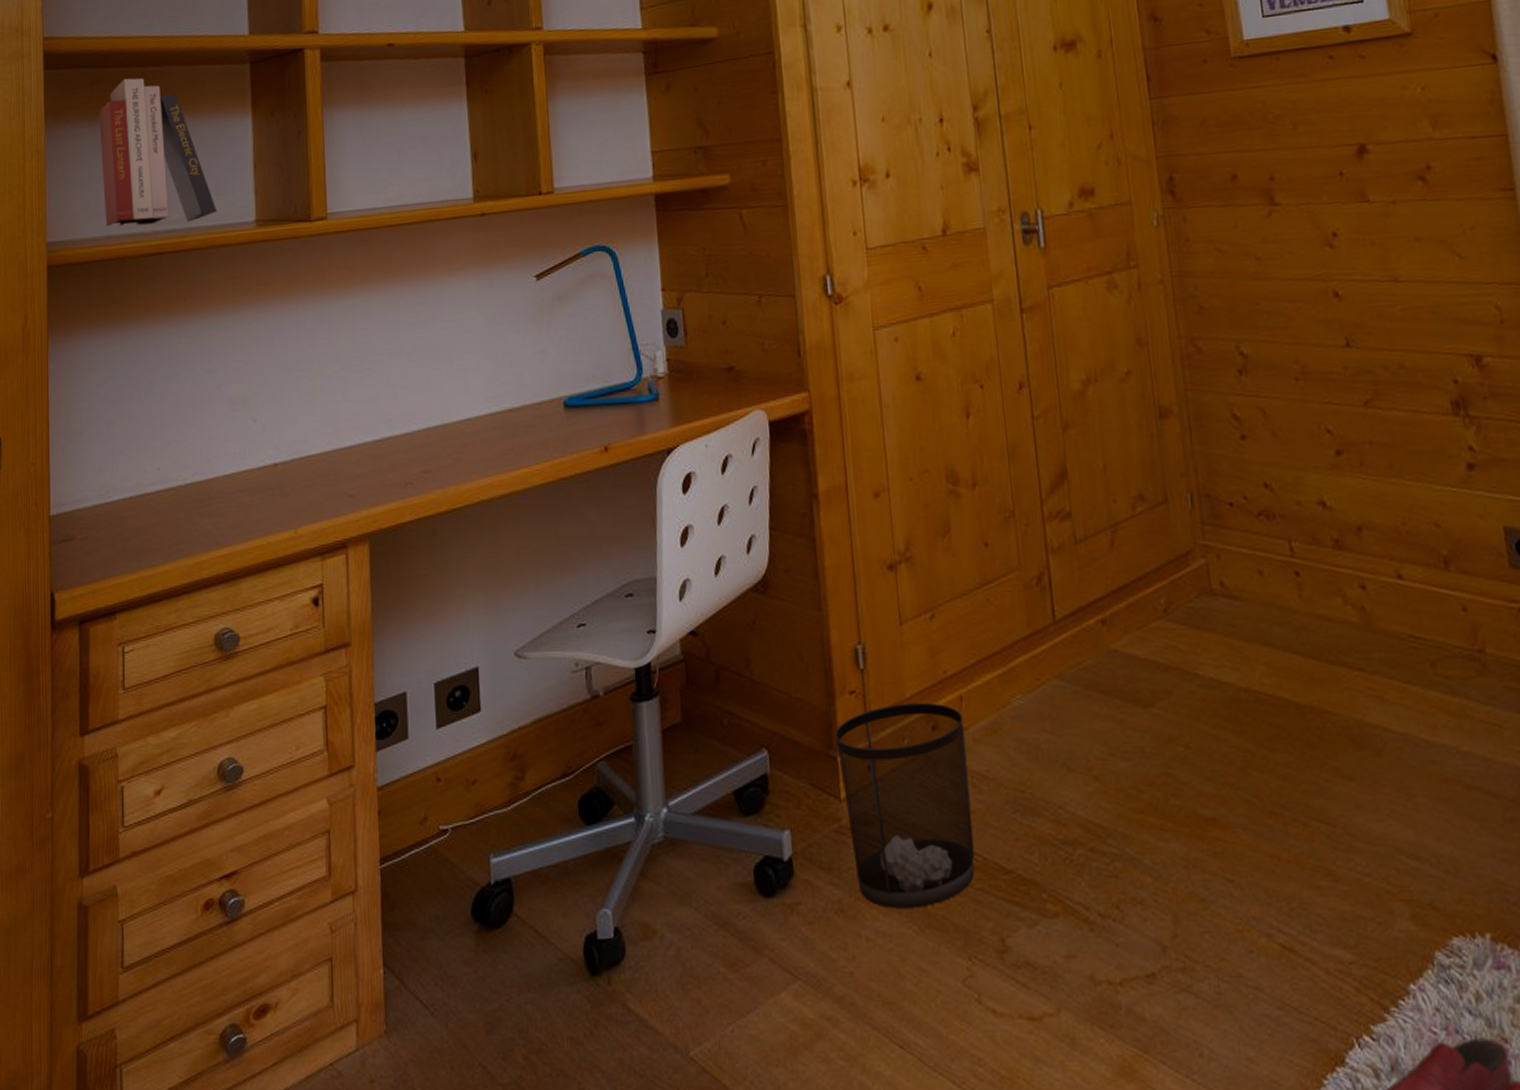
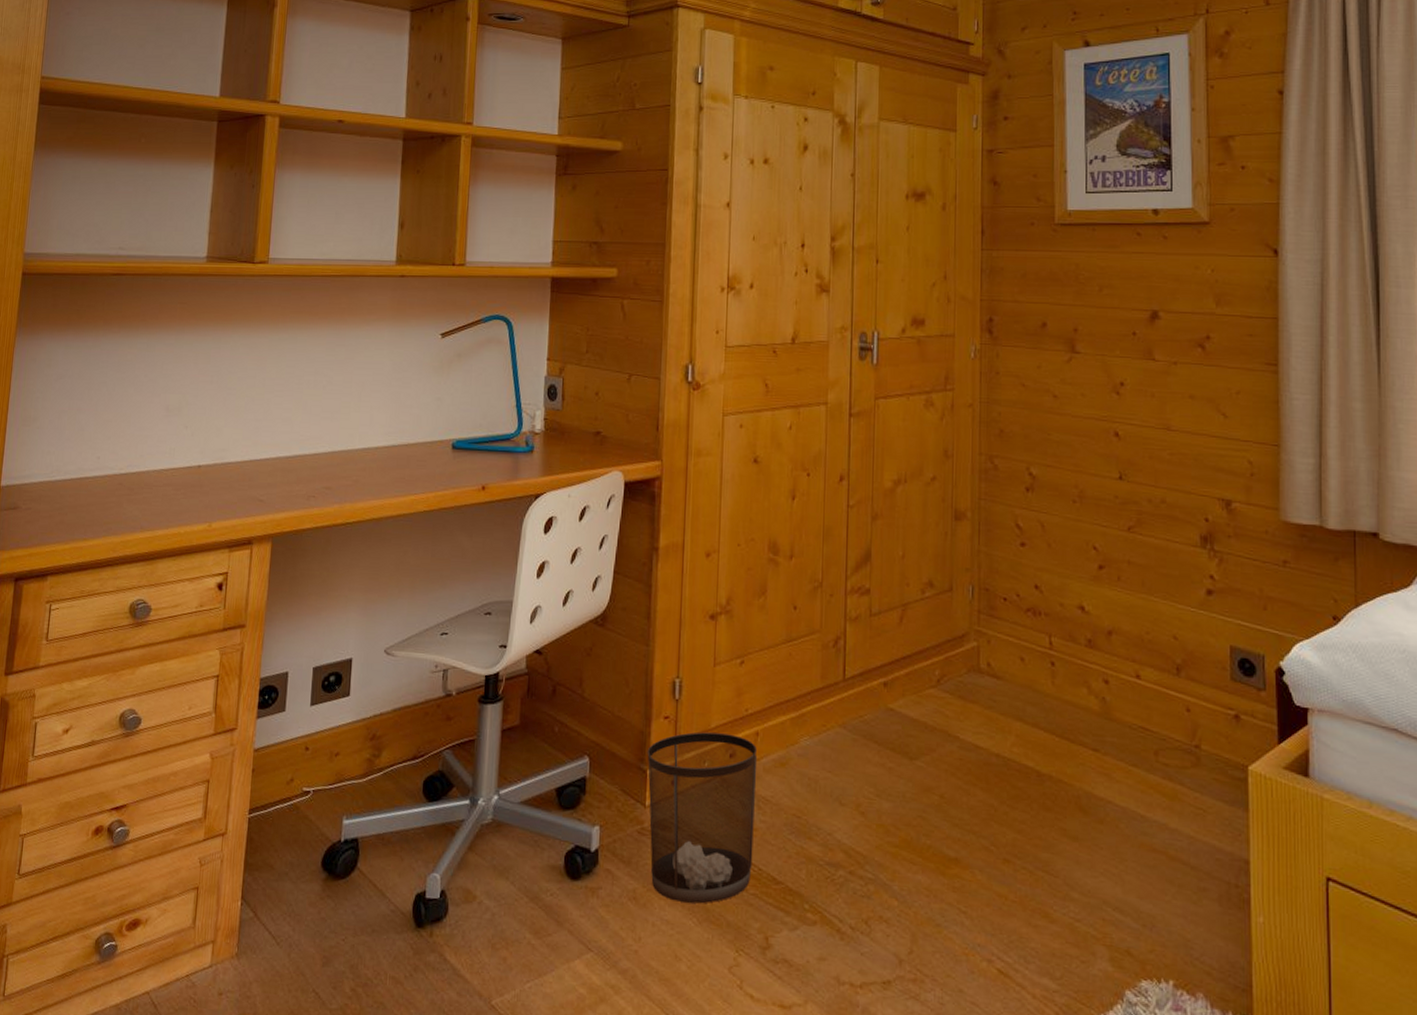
books: present [99,77,217,227] -> none [77,121,175,251]

